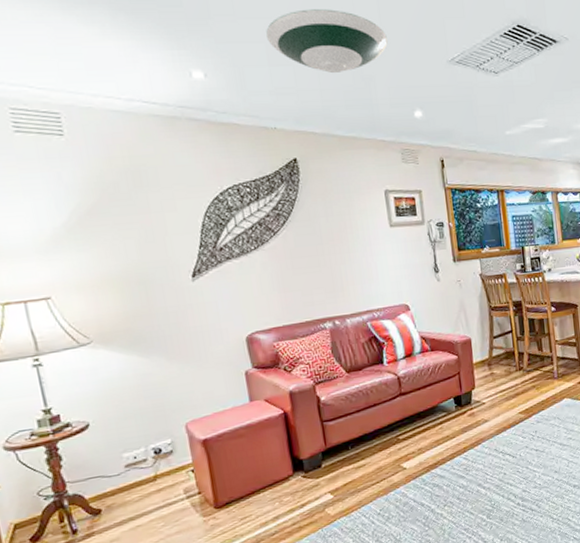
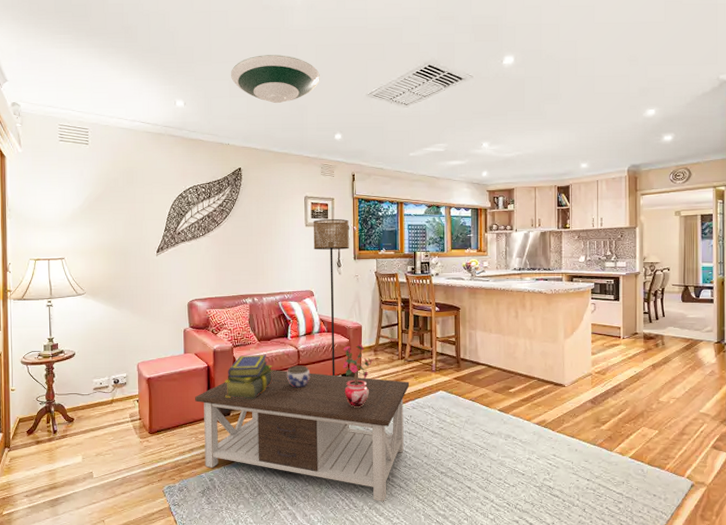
coffee table: none [272,393,532,535] -> present [195,370,410,502]
stack of books: none [309,388,370,448] -> present [225,355,273,400]
jar: none [387,393,417,422] -> present [287,365,311,388]
floor lamp: none [399,215,446,400] -> present [313,218,349,376]
potted plant: none [451,359,489,433] -> present [343,344,374,408]

